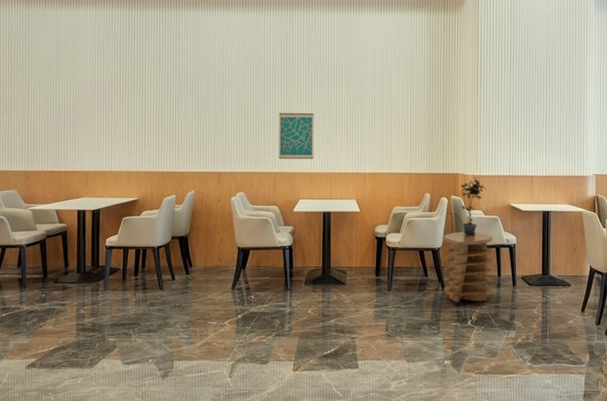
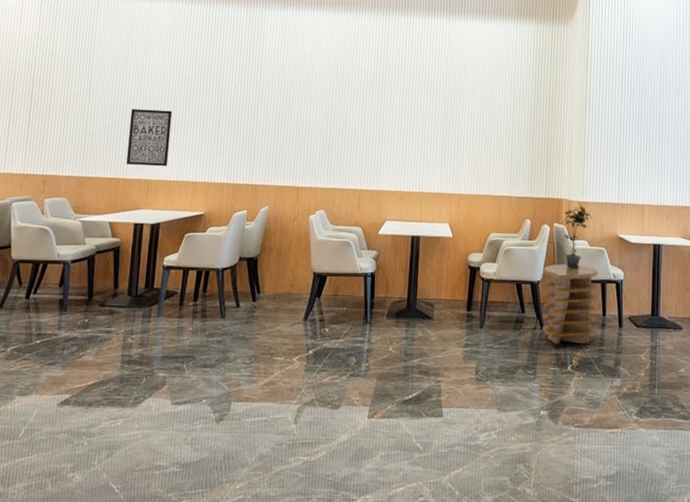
wall art: none [66,108,103,159] -> present [126,109,173,167]
wall art: present [278,113,314,160] -> none [365,124,407,177]

